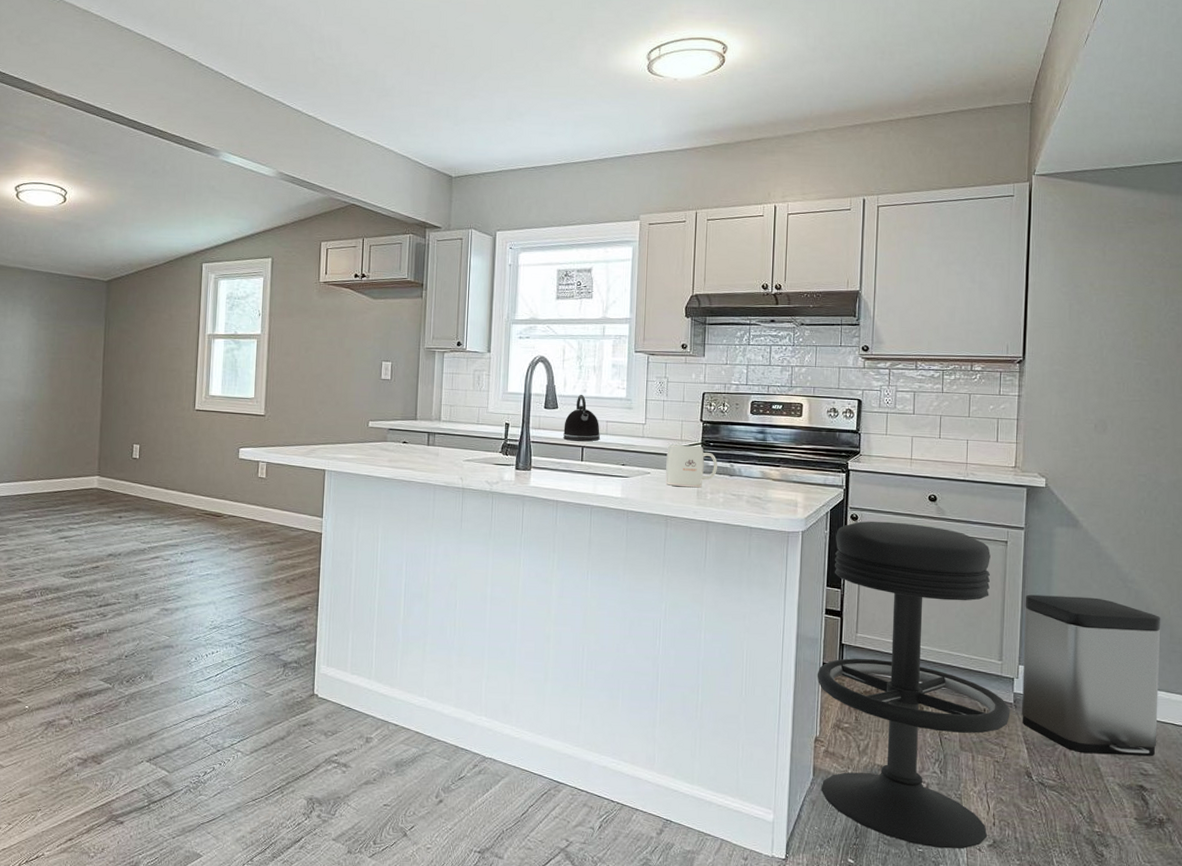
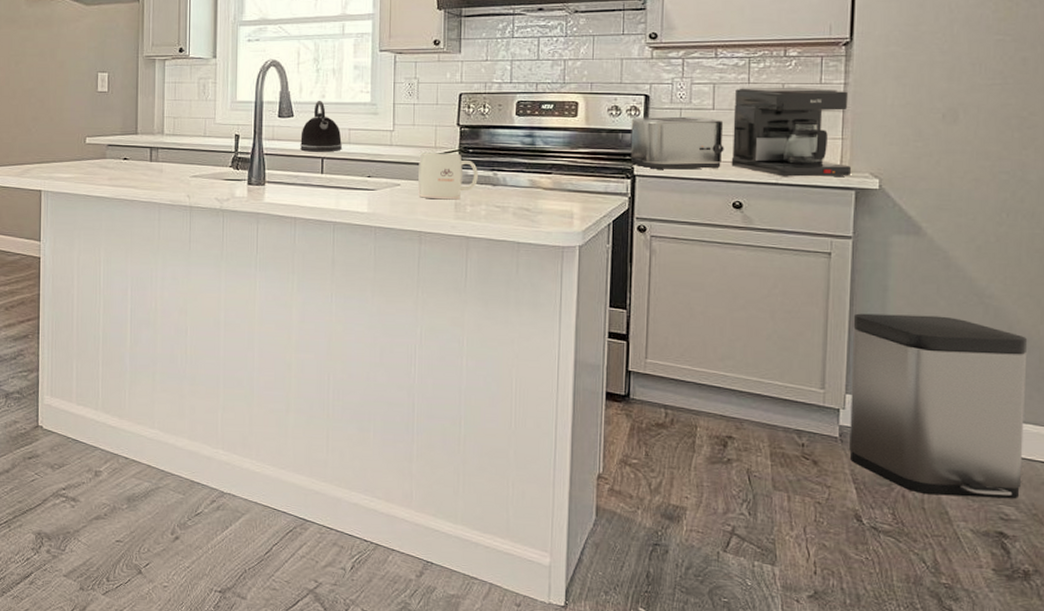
bar stool: present [817,521,1011,849] -> none [599,232,835,600]
toaster: none [845,419,922,466] -> present [630,116,724,170]
coffee maker: none [927,396,1024,476] -> present [731,87,852,177]

